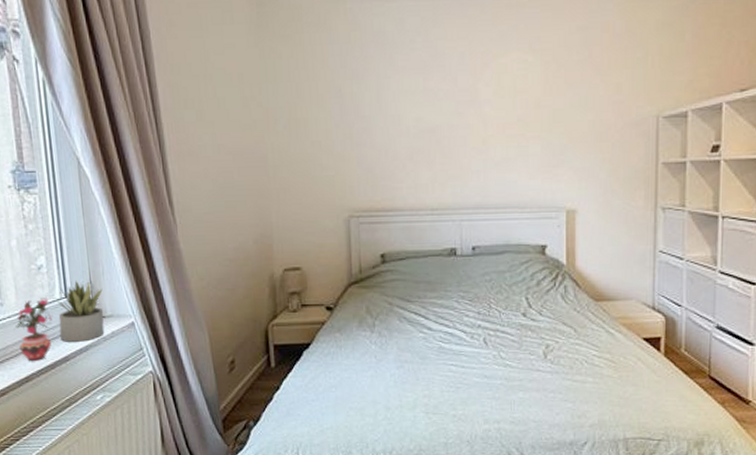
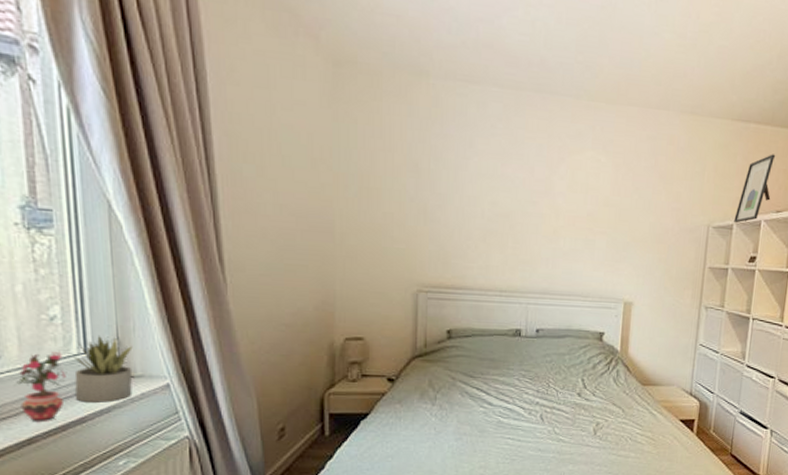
picture frame: none [688,25,734,110] -> present [734,154,776,224]

